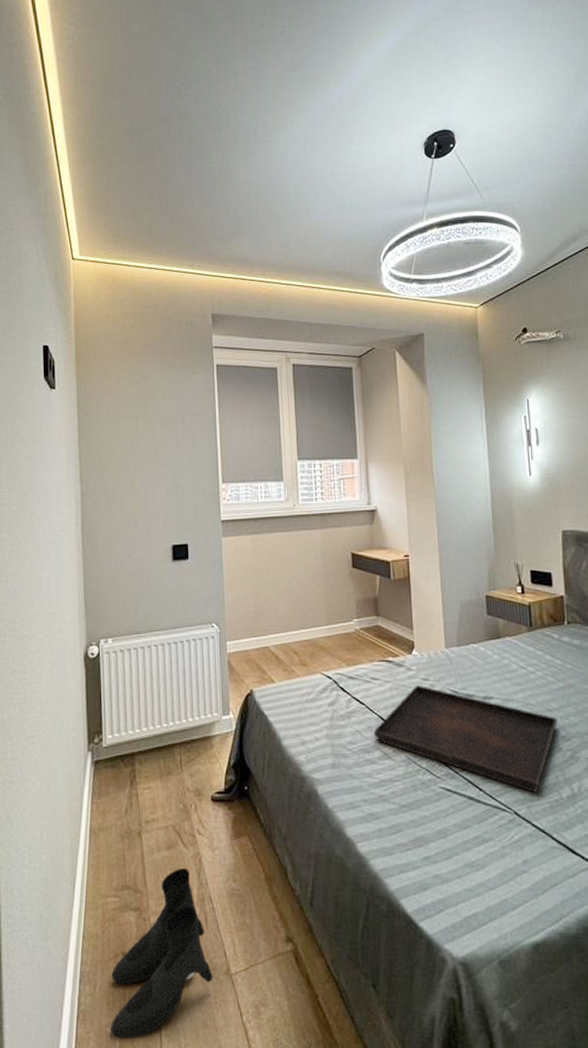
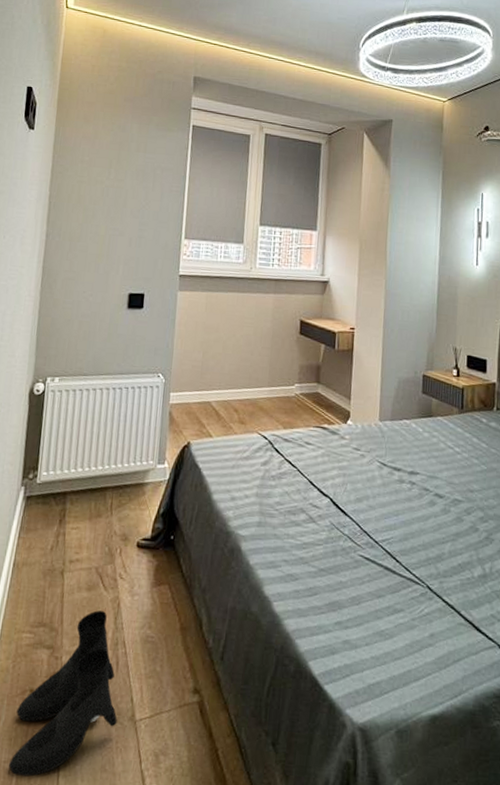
serving tray: present [373,684,558,792] -> none [301,453,477,569]

